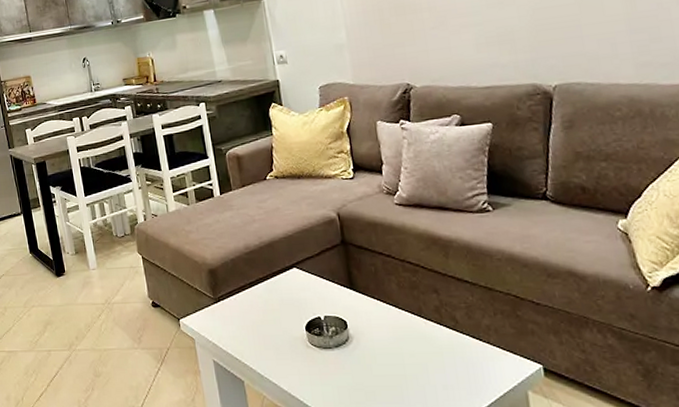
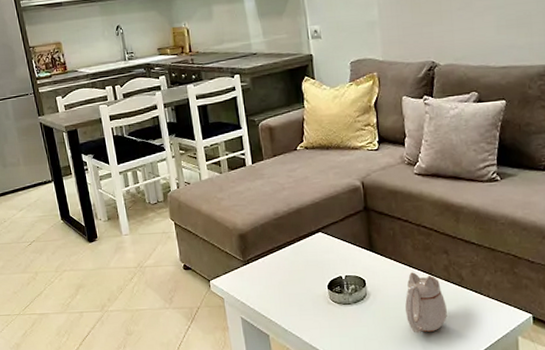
teapot: none [392,313,442,384] -> present [405,272,447,333]

